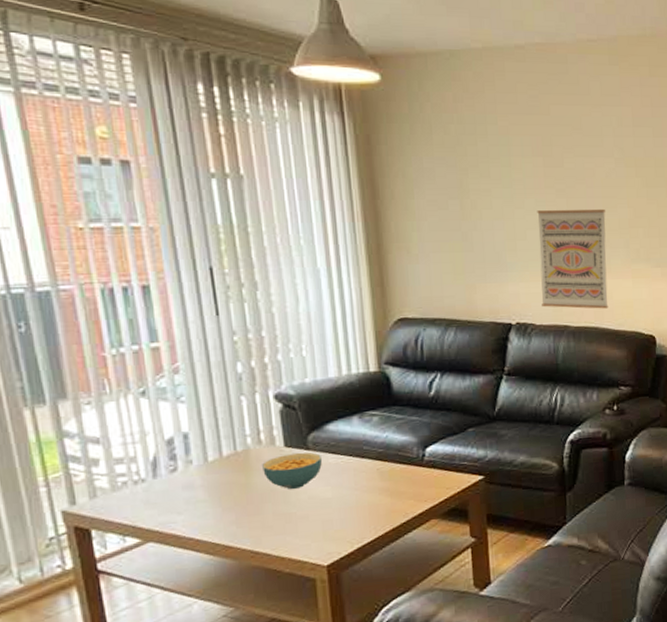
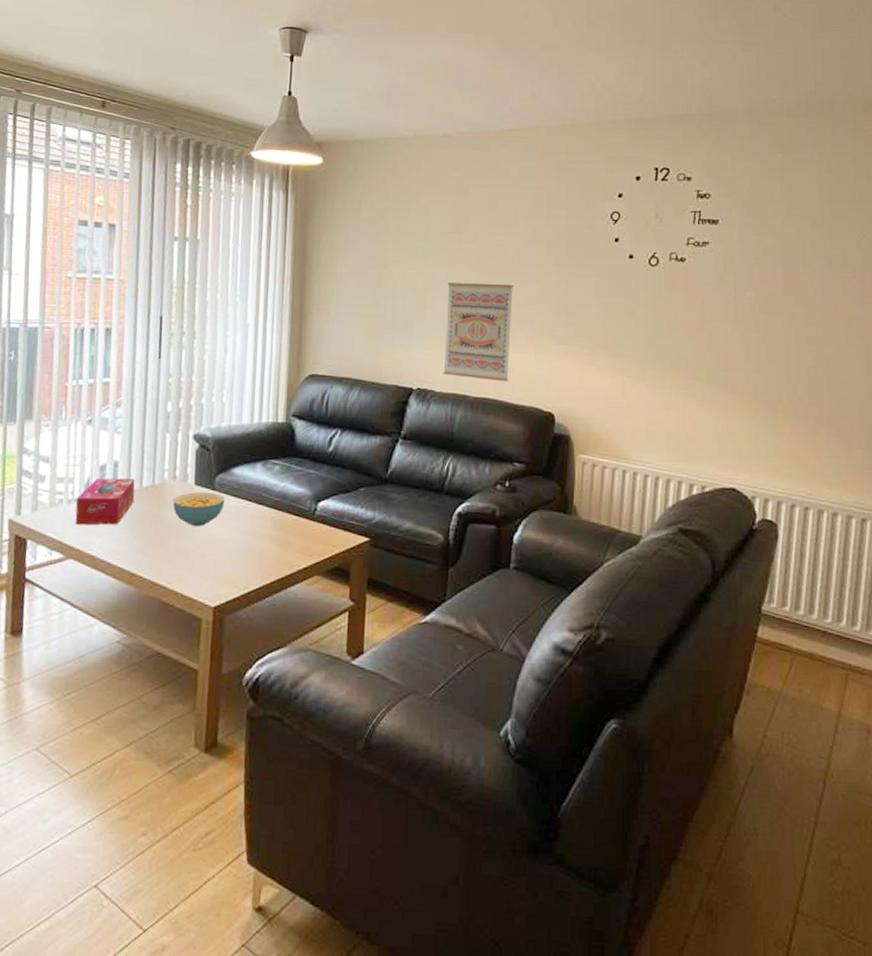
tissue box: none [143,448,216,506] -> present [75,478,135,525]

